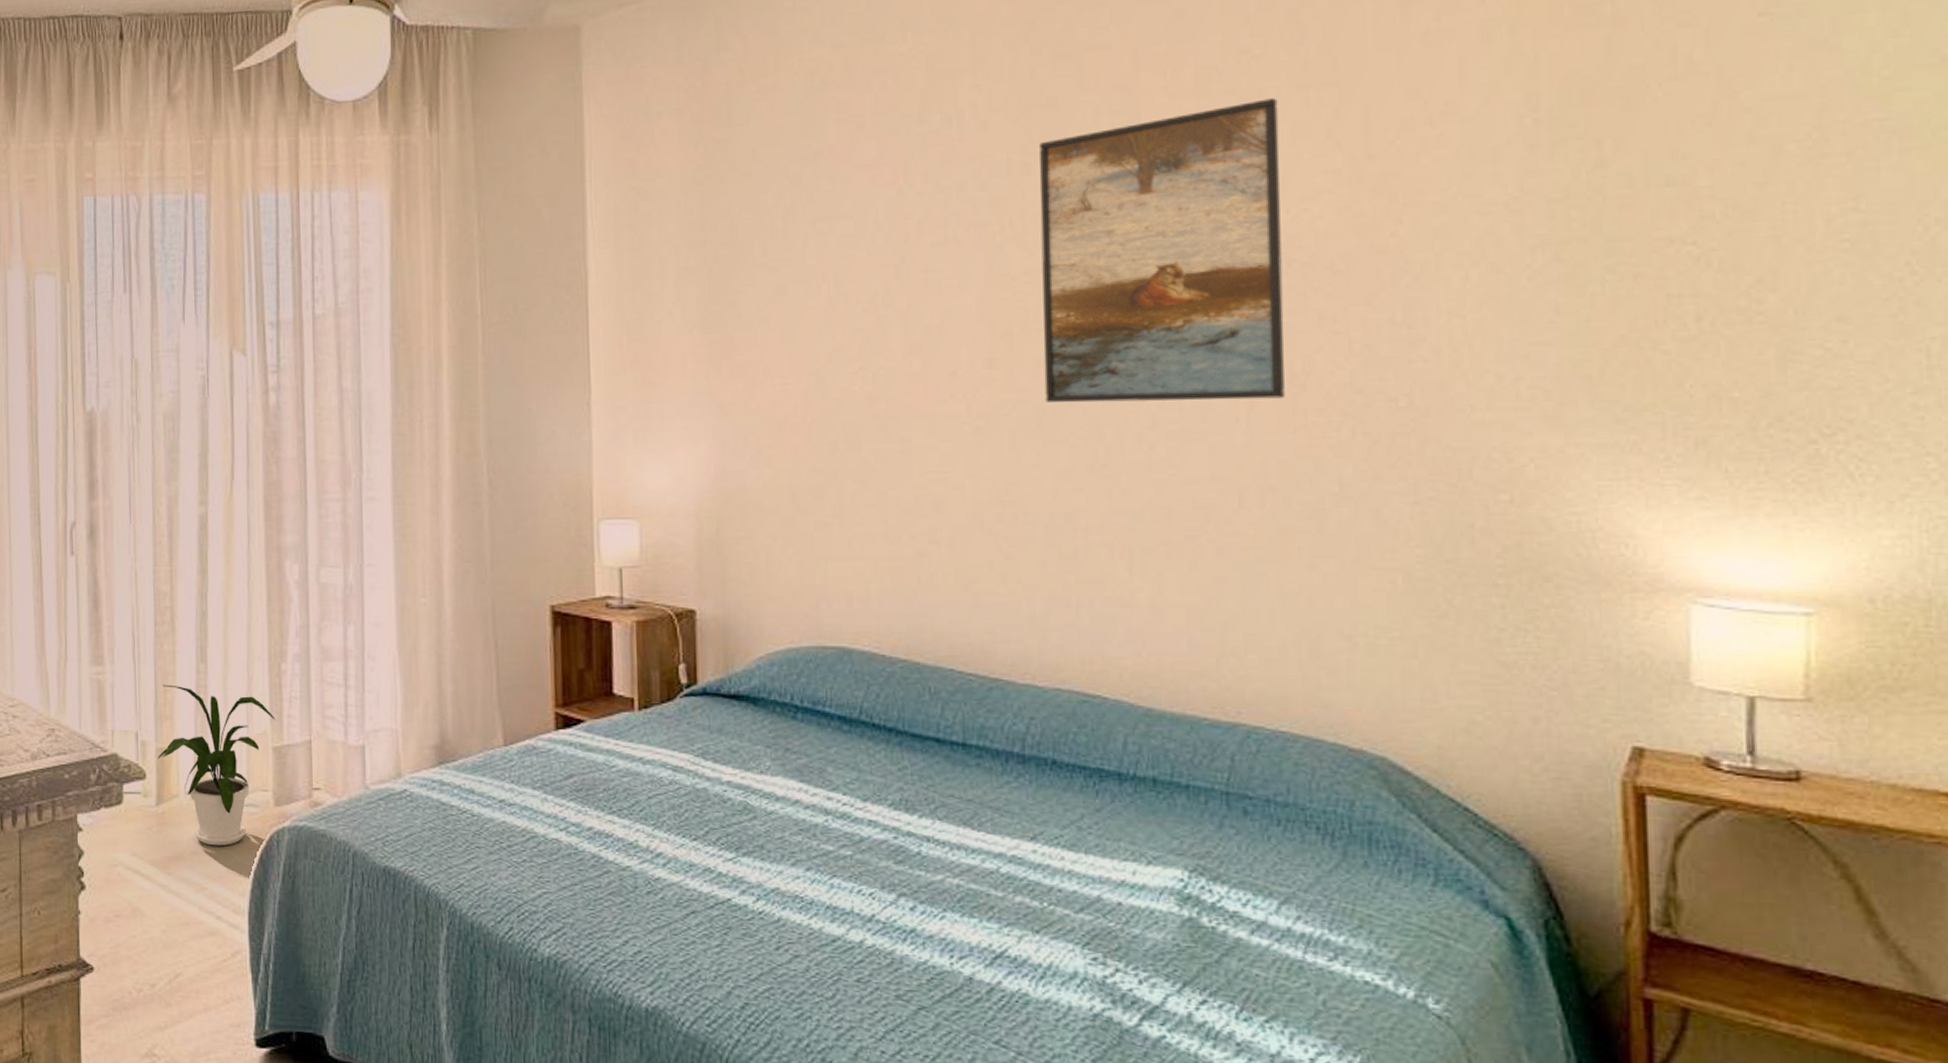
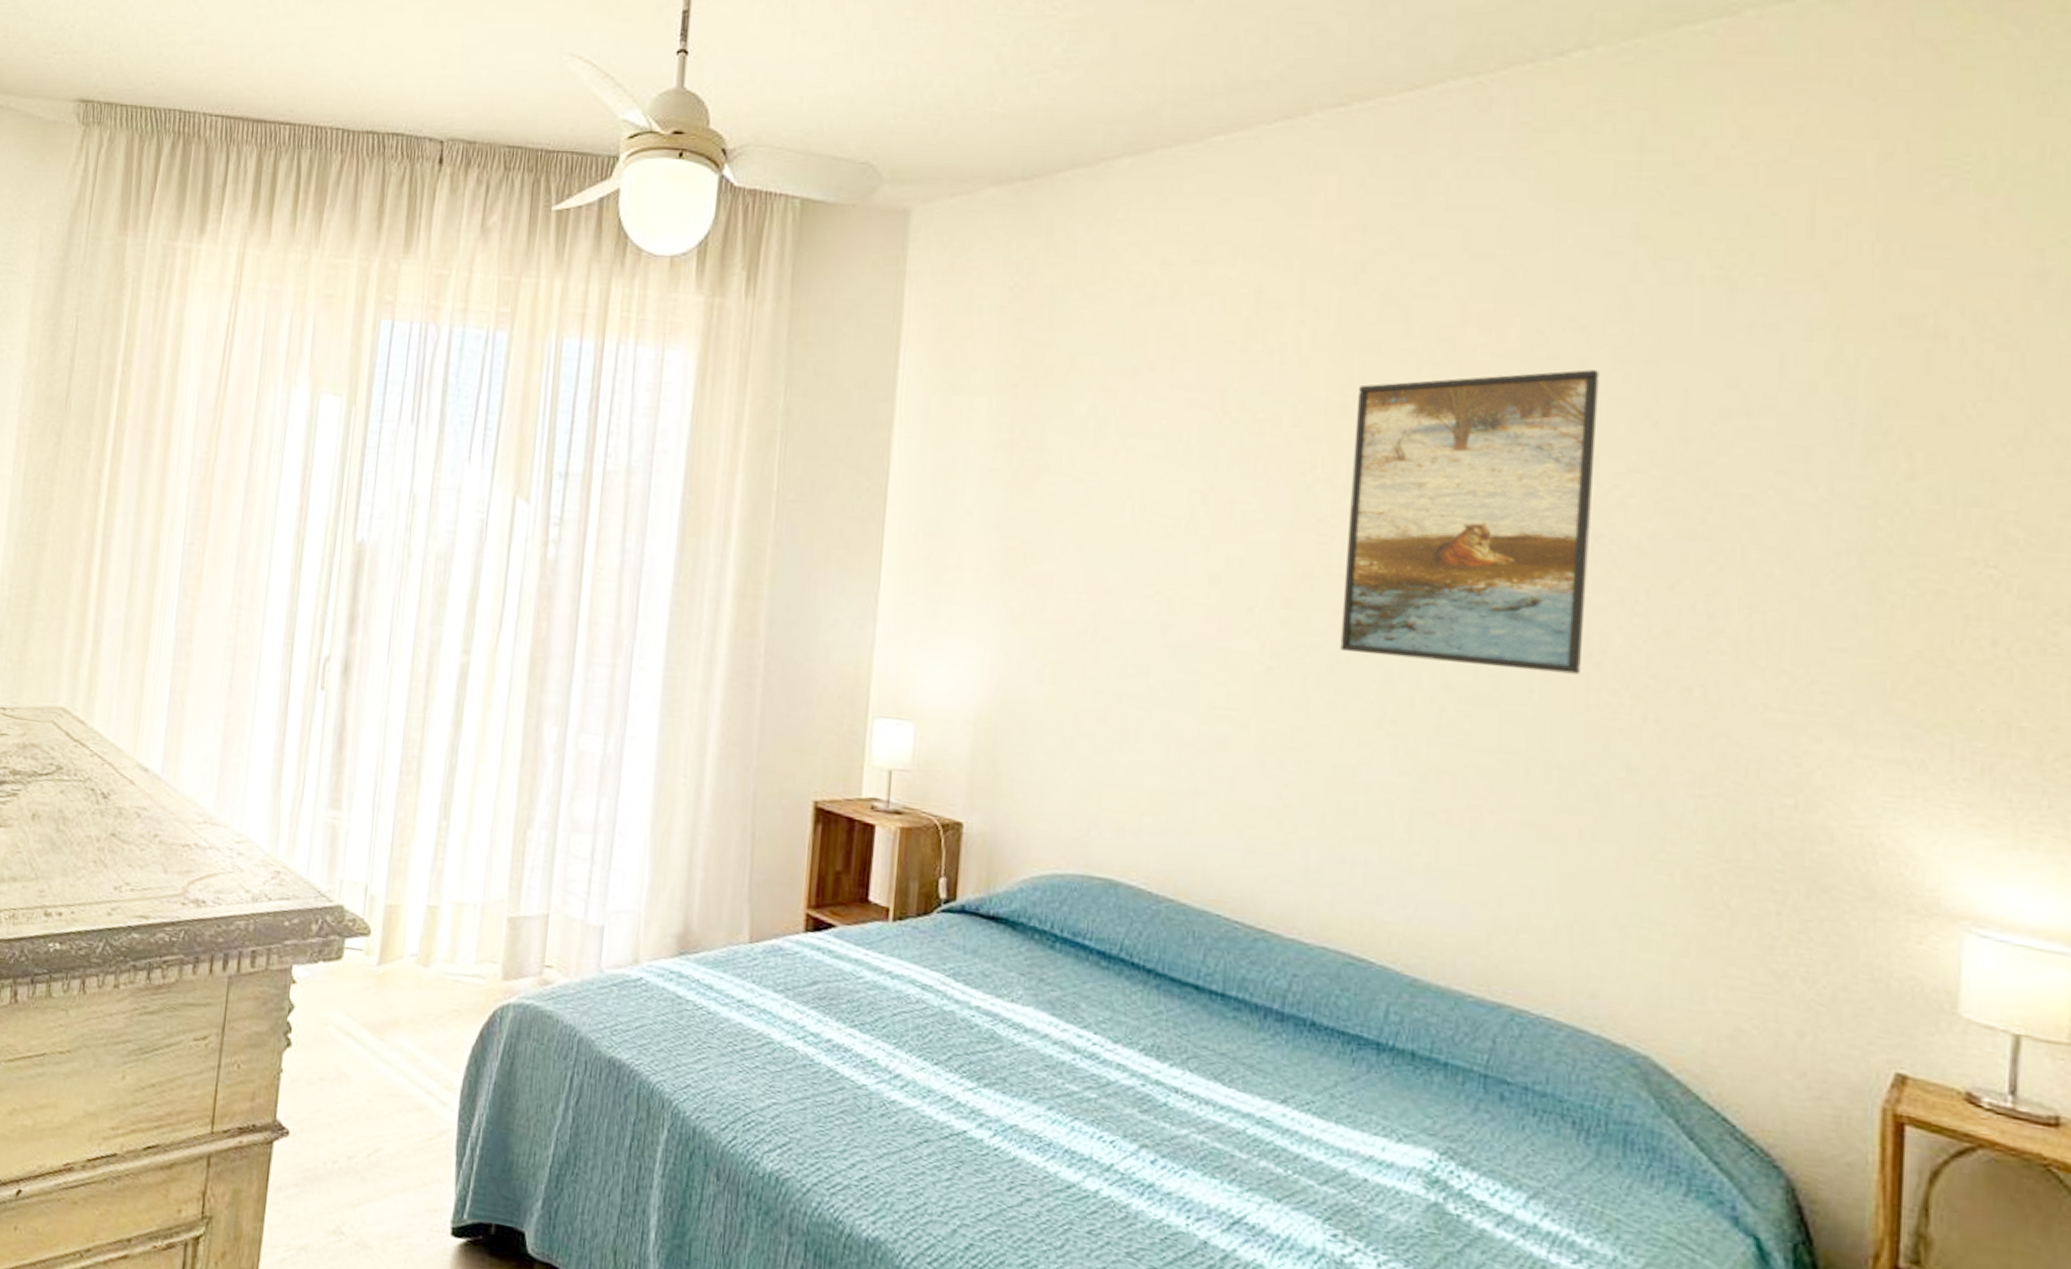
house plant: present [157,684,276,846] -> none [385,837,514,1016]

